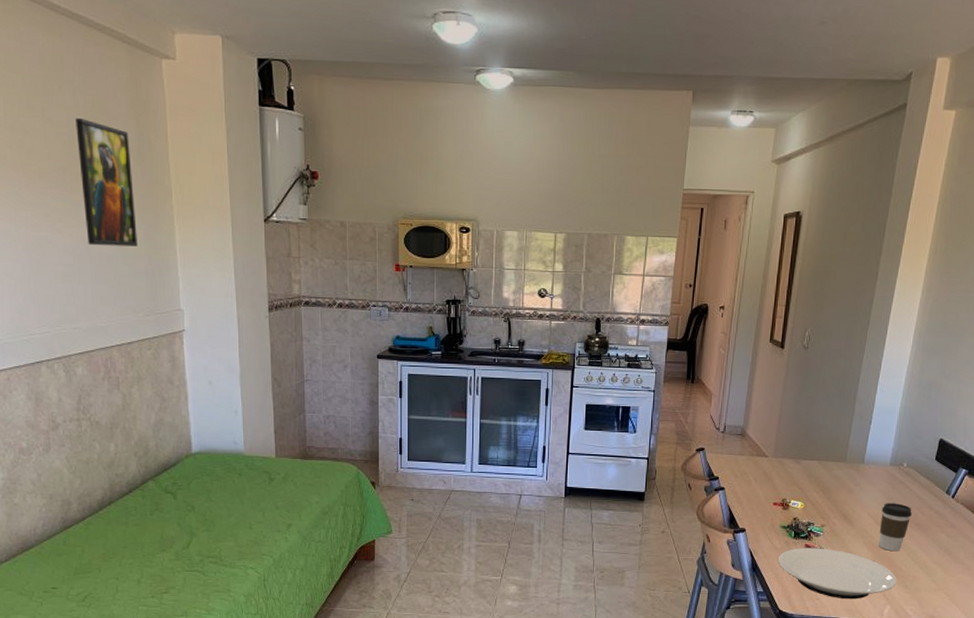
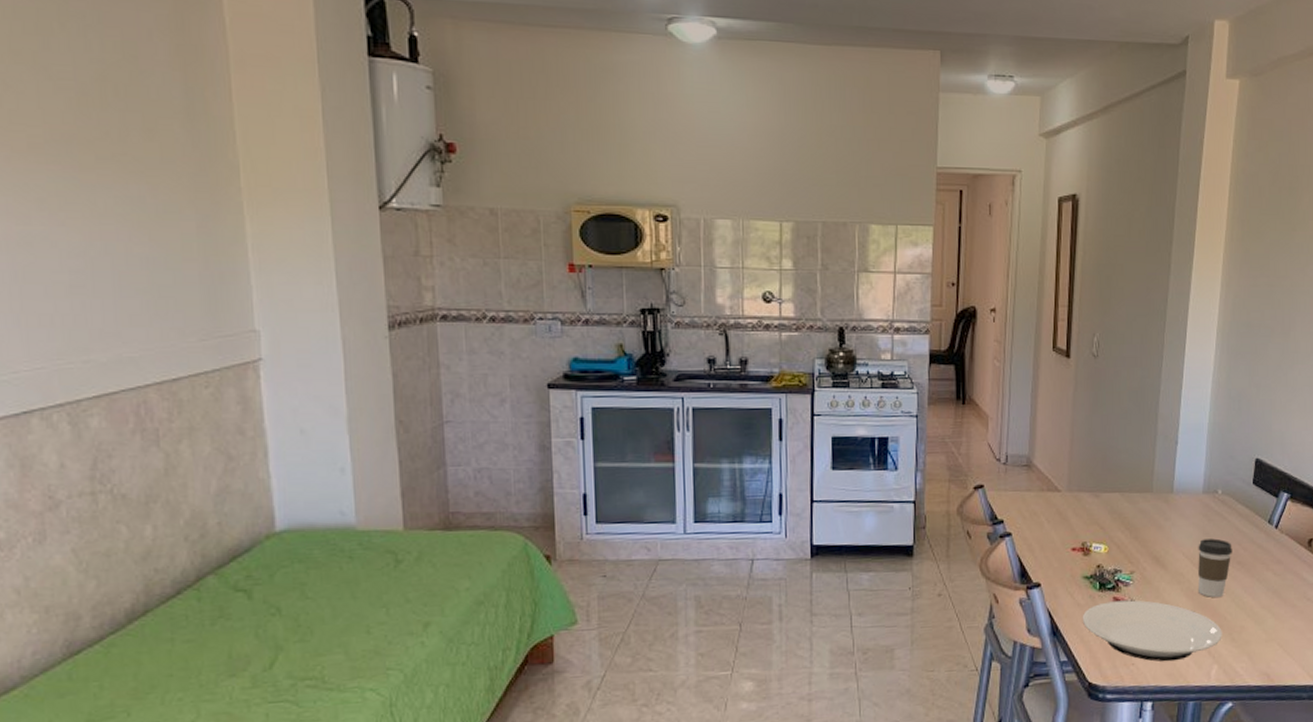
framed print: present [76,117,138,246] -> none [87,66,187,244]

